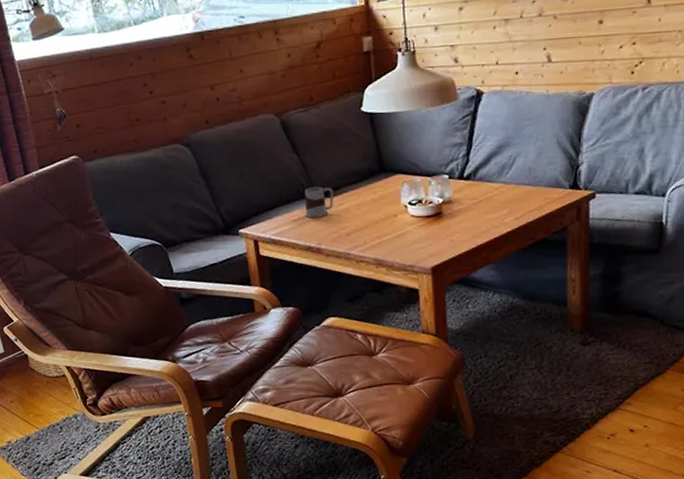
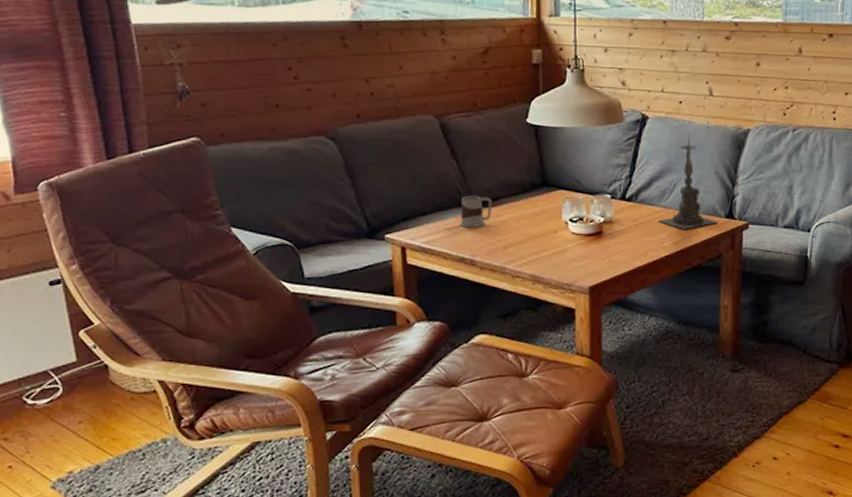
candle holder: none [497,104,562,205] -> present [657,133,718,230]

